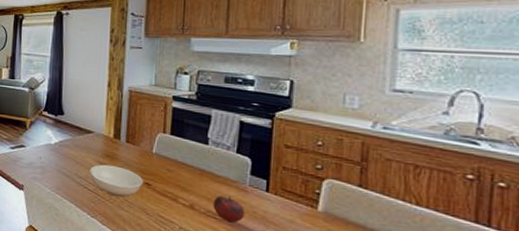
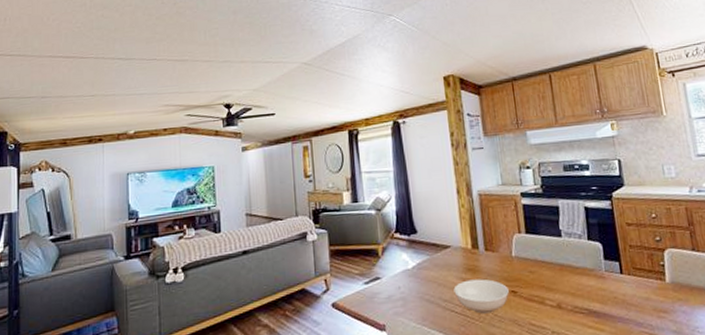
fruit: present [213,195,245,223] -> none [577,286,608,314]

